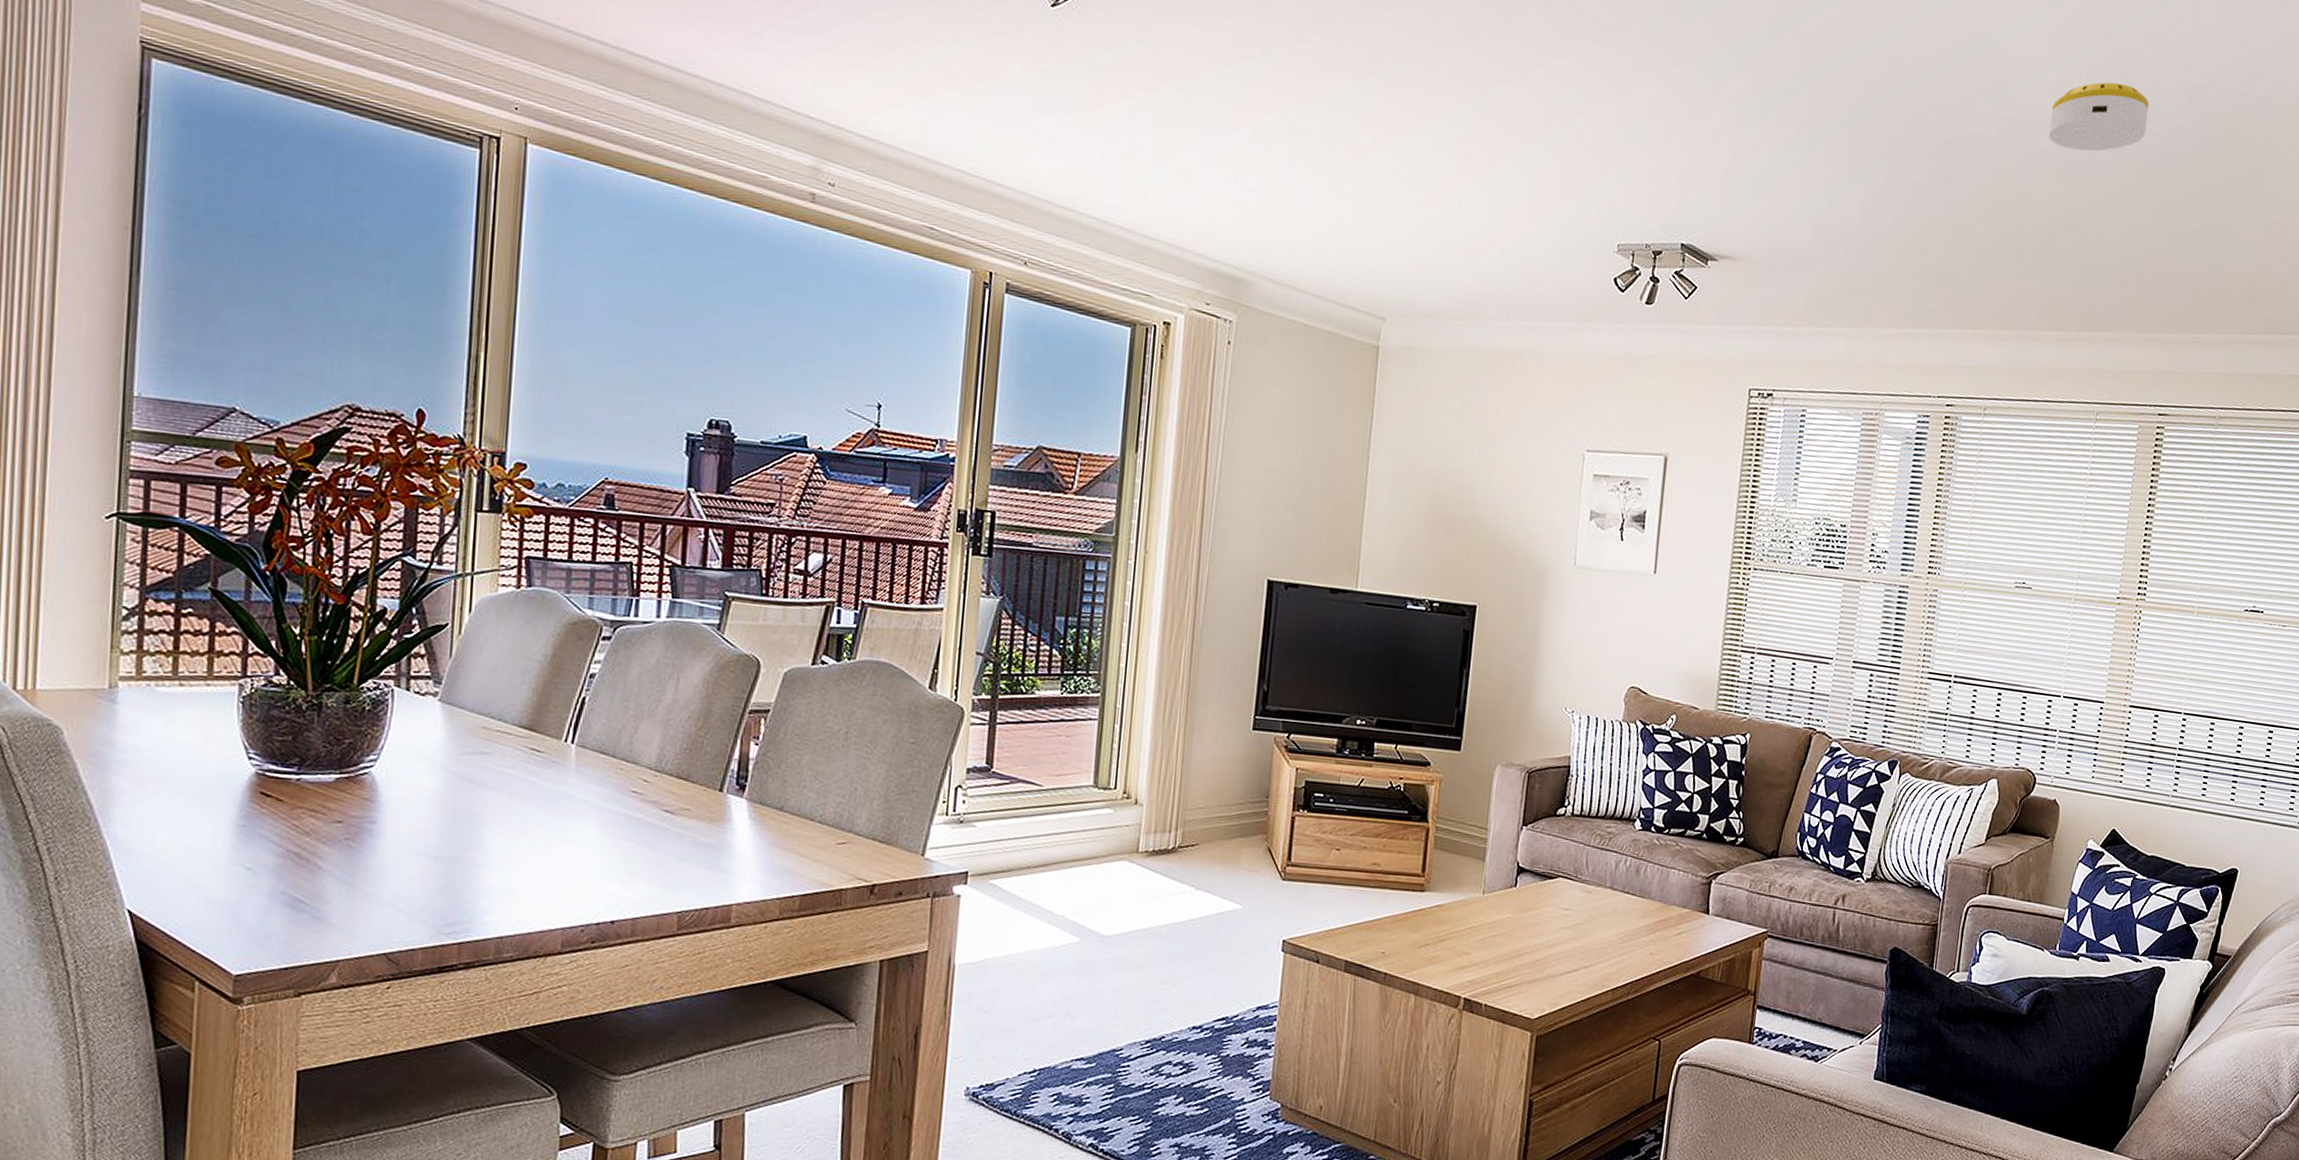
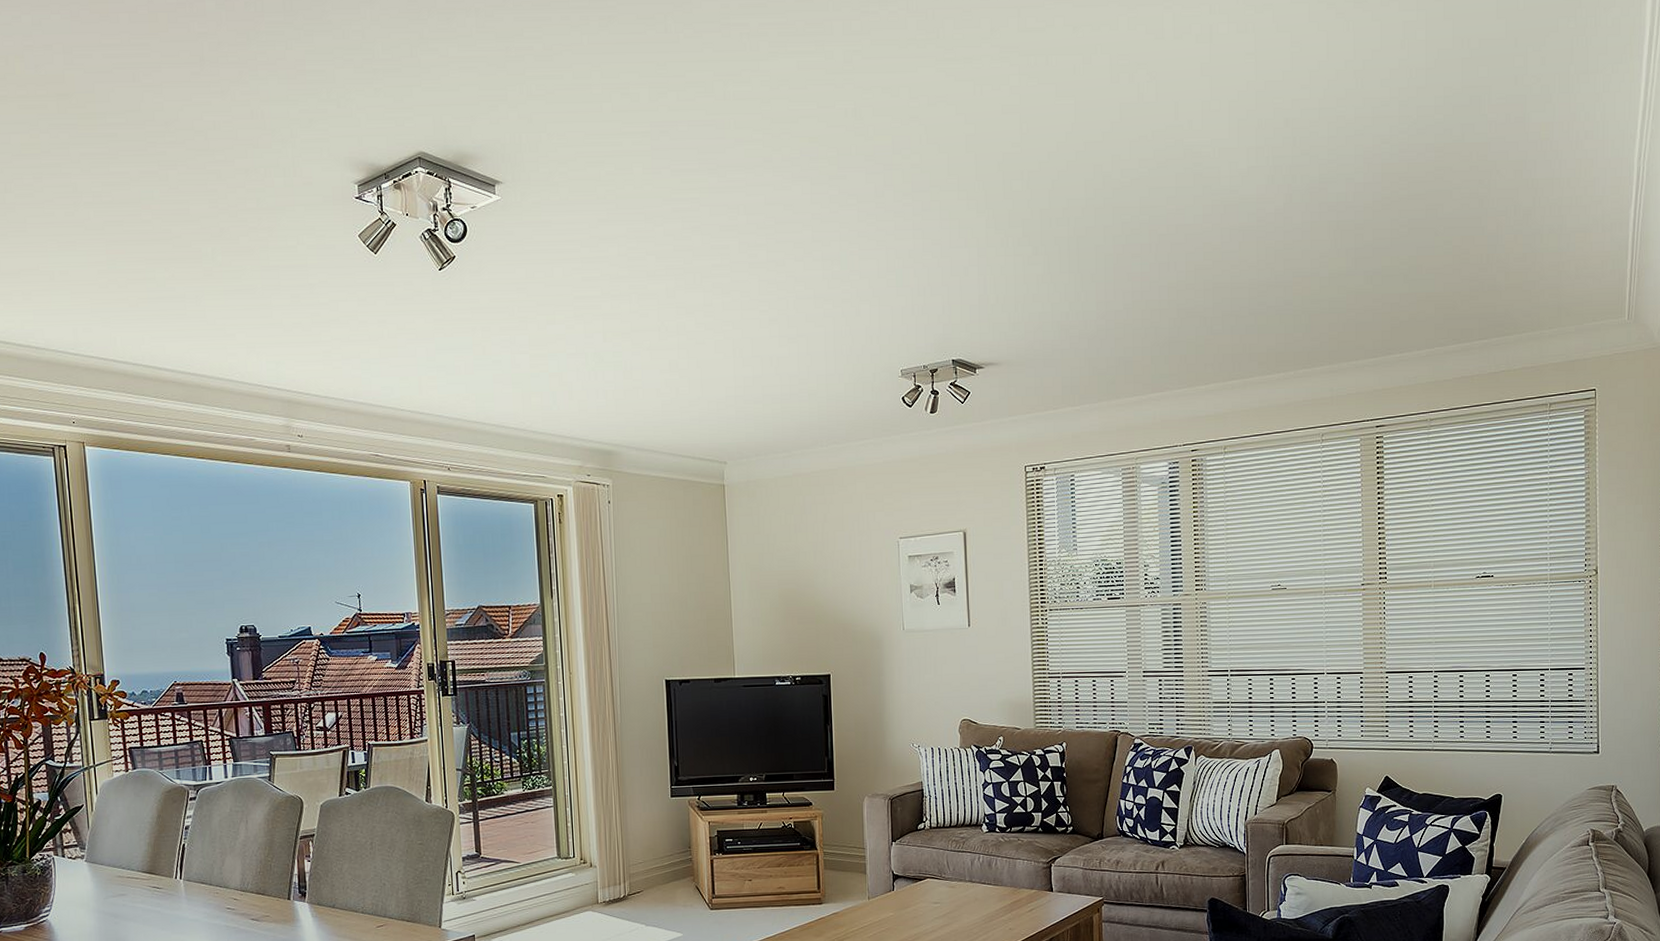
smoke detector: present [2049,82,2150,152] -> none [1247,158,1331,221]

